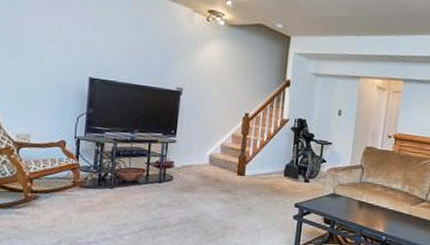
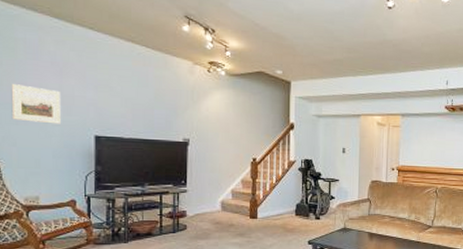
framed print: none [10,19,59,63] -> present [11,84,60,124]

